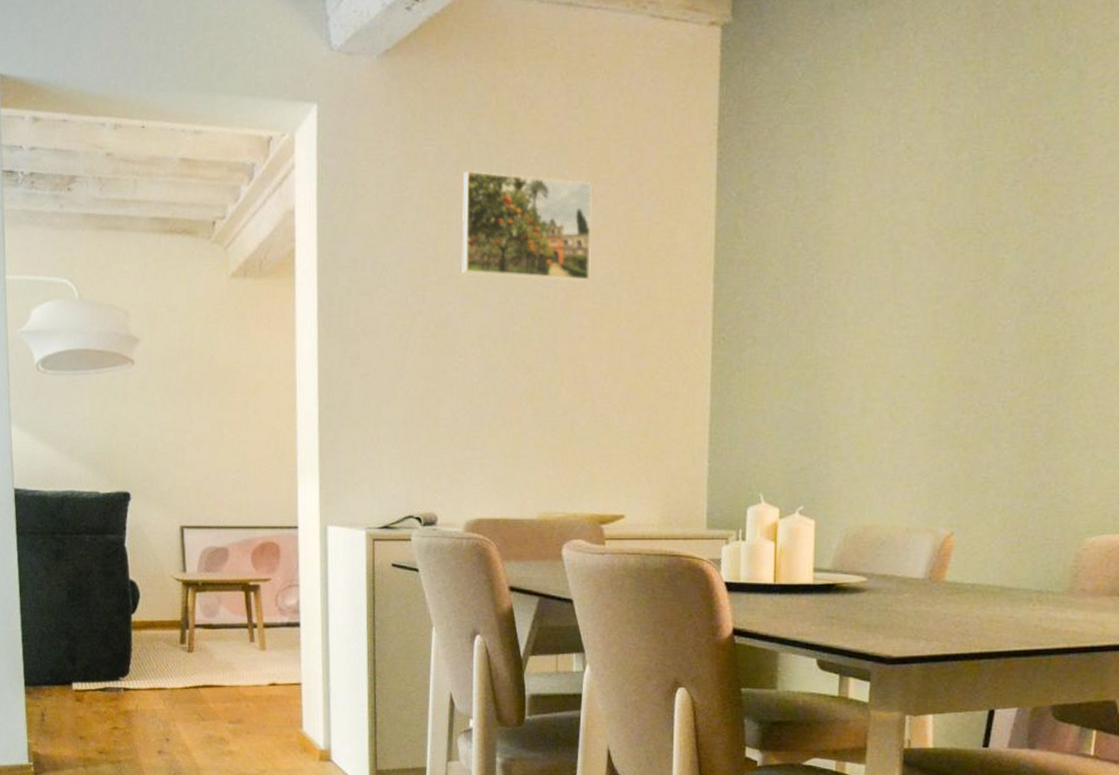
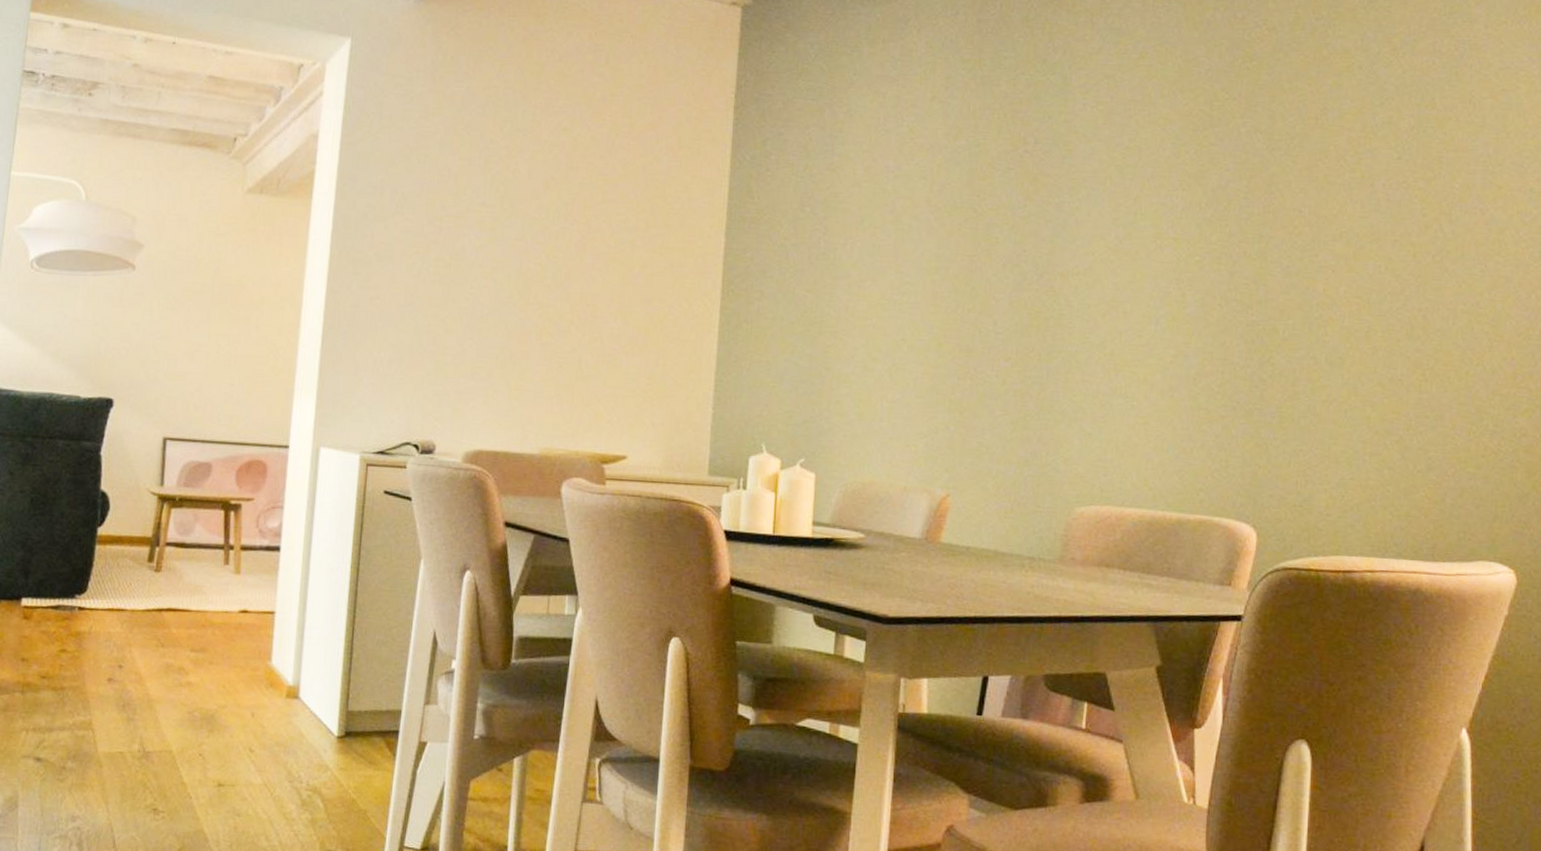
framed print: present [461,170,593,283] -> none [480,112,614,227]

